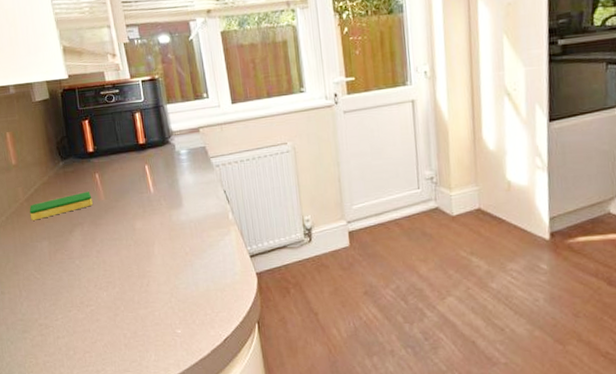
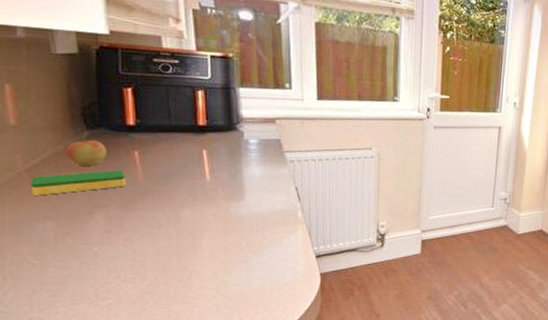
apple: none [49,165,77,191] -> present [66,135,107,166]

